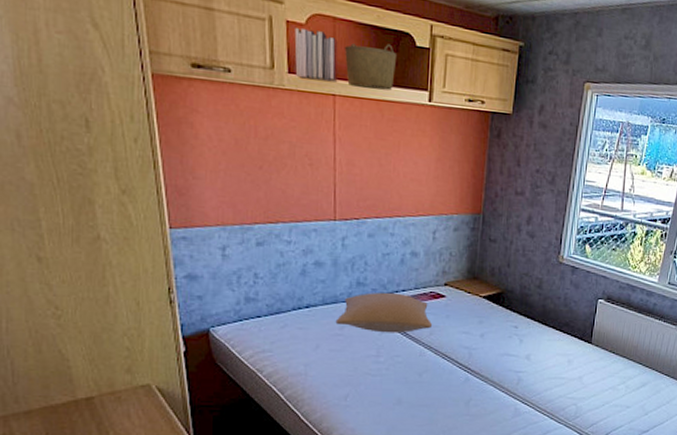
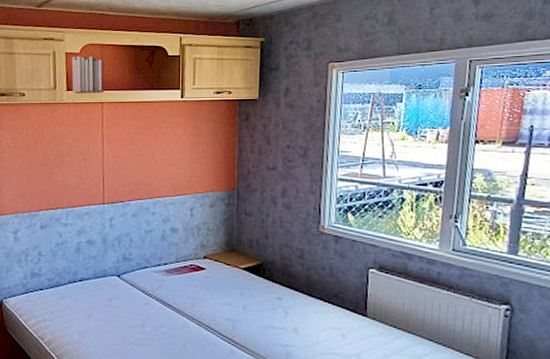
pillow: present [335,292,432,334] -> none [105,266,193,305]
basket: present [344,43,398,91] -> none [109,57,153,94]

